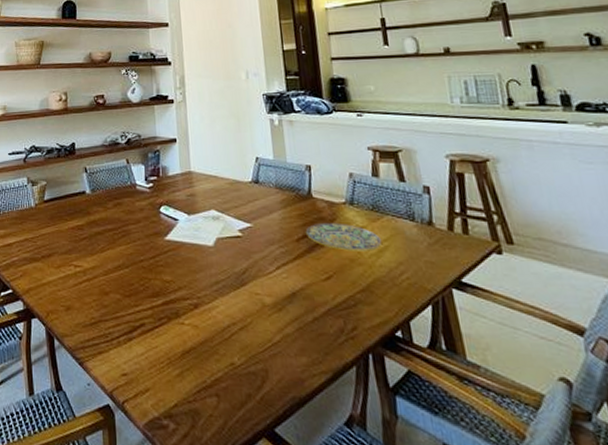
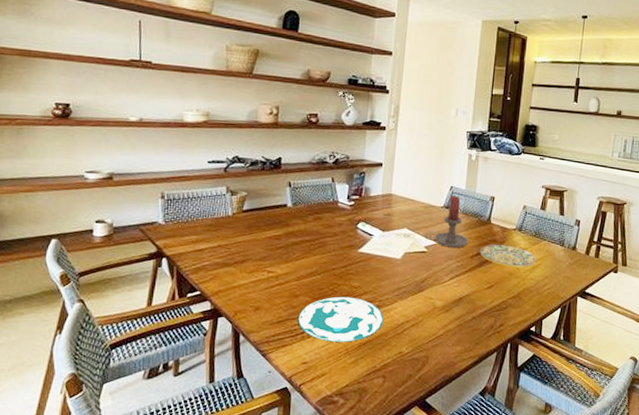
plate: none [111,293,206,350] -> present [298,296,384,342]
candle holder: none [236,167,289,230] -> present [424,195,468,248]

